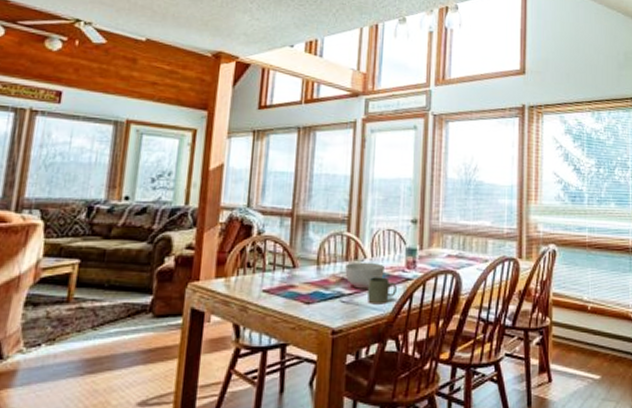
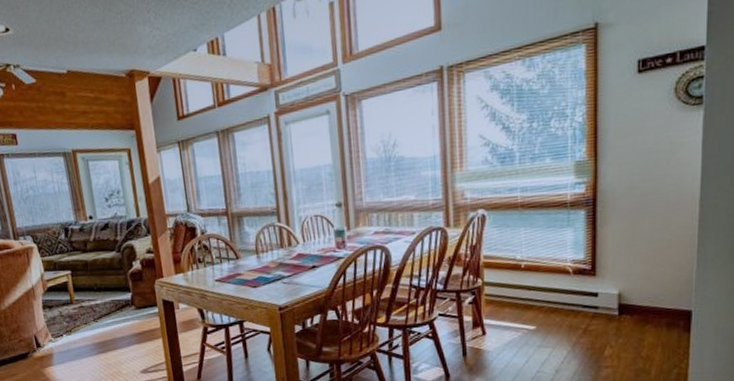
bowl: present [345,263,386,289] -> none [281,247,318,271]
mug: present [367,277,397,305] -> none [303,258,331,283]

